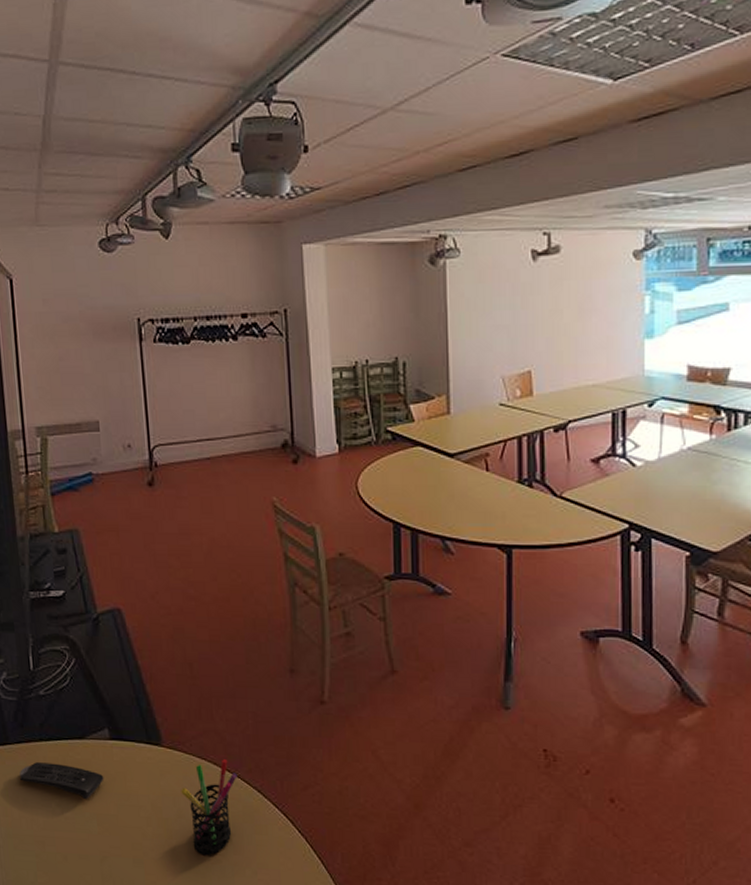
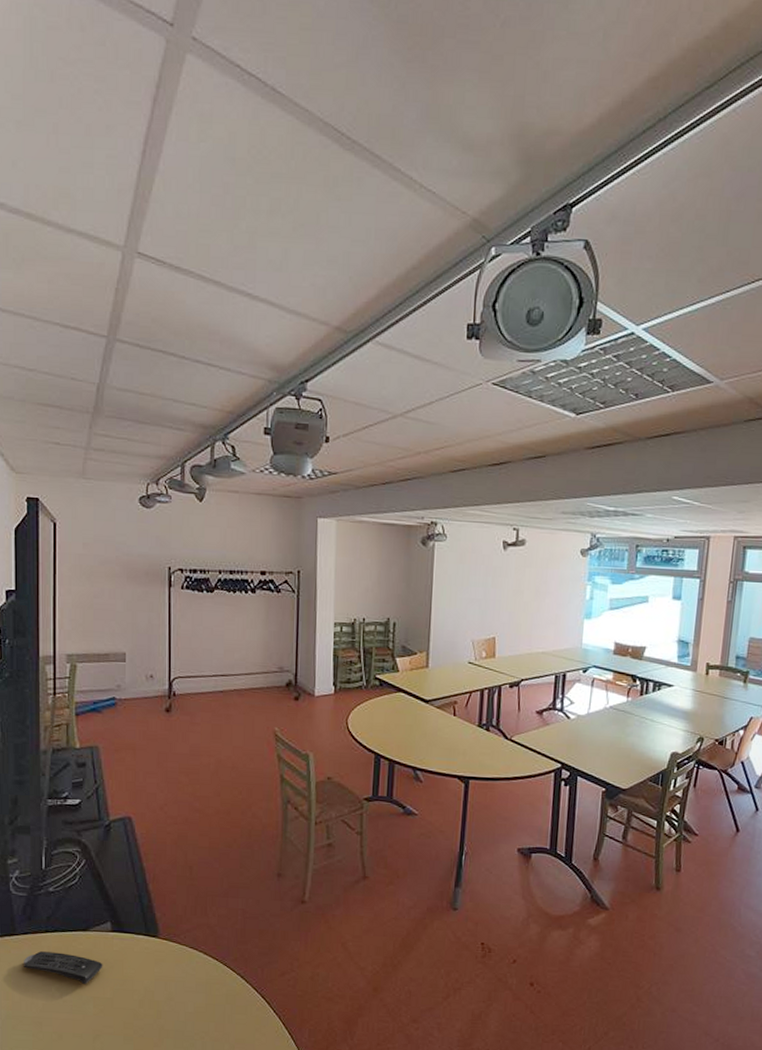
pen holder: present [181,759,237,856] -> none [172,950,224,1033]

